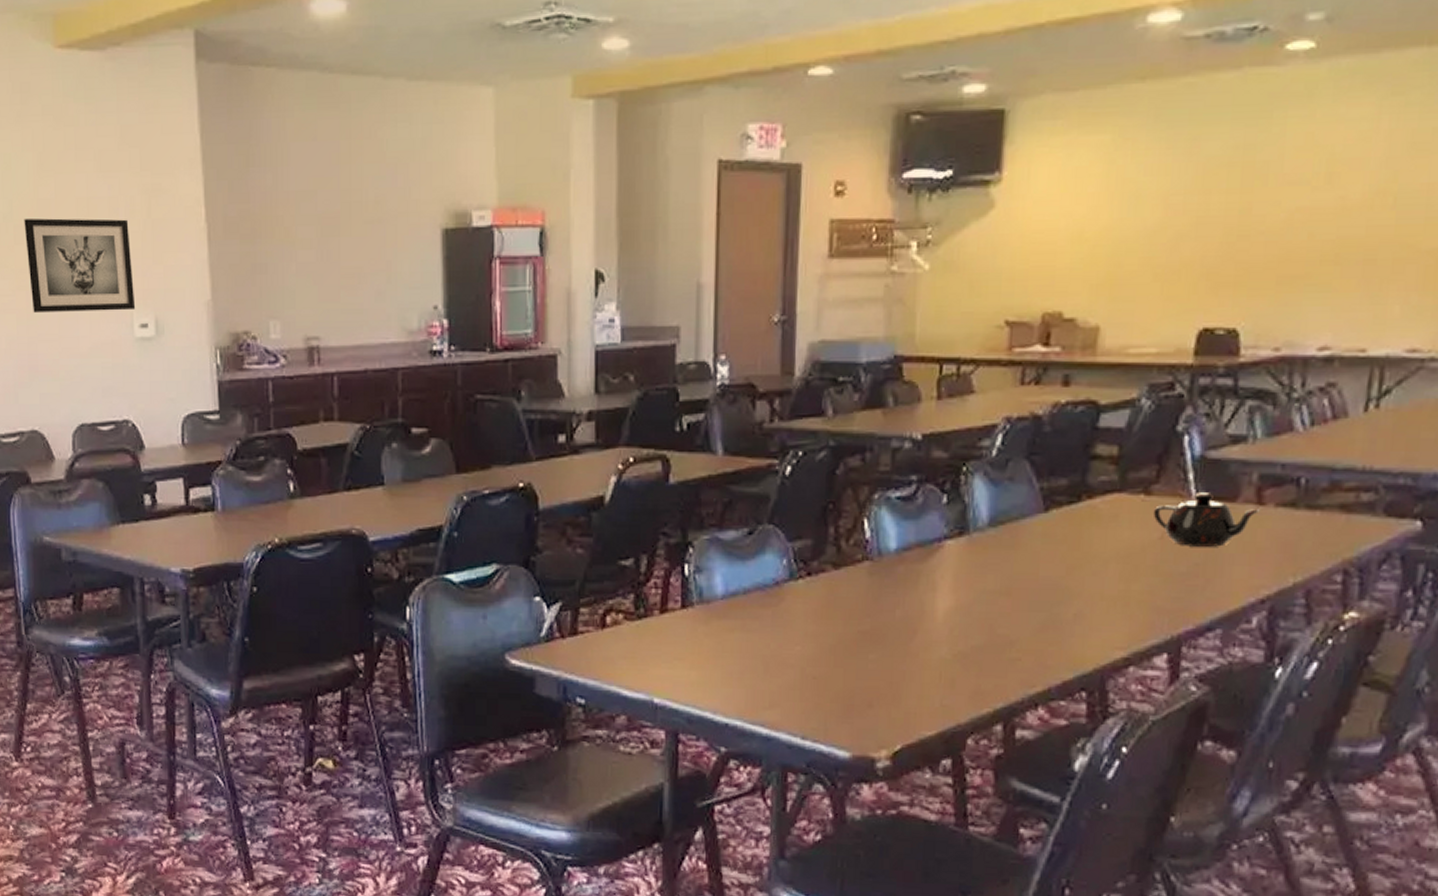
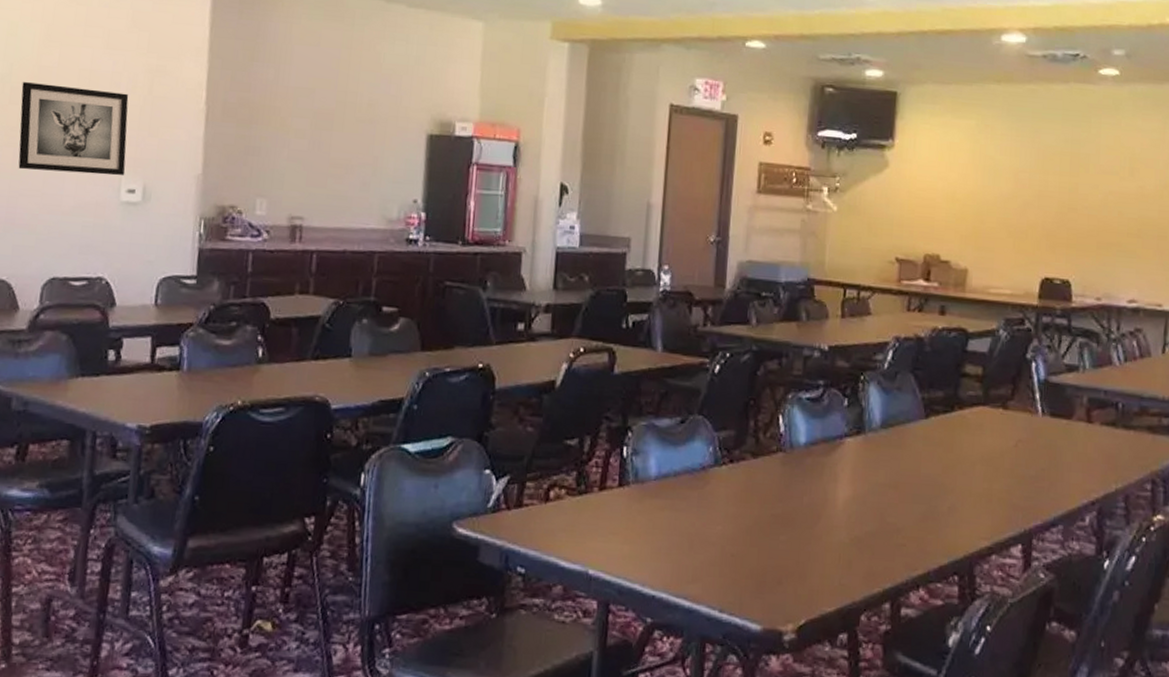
teapot: present [1153,493,1261,547] -> none [1009,410,1090,456]

